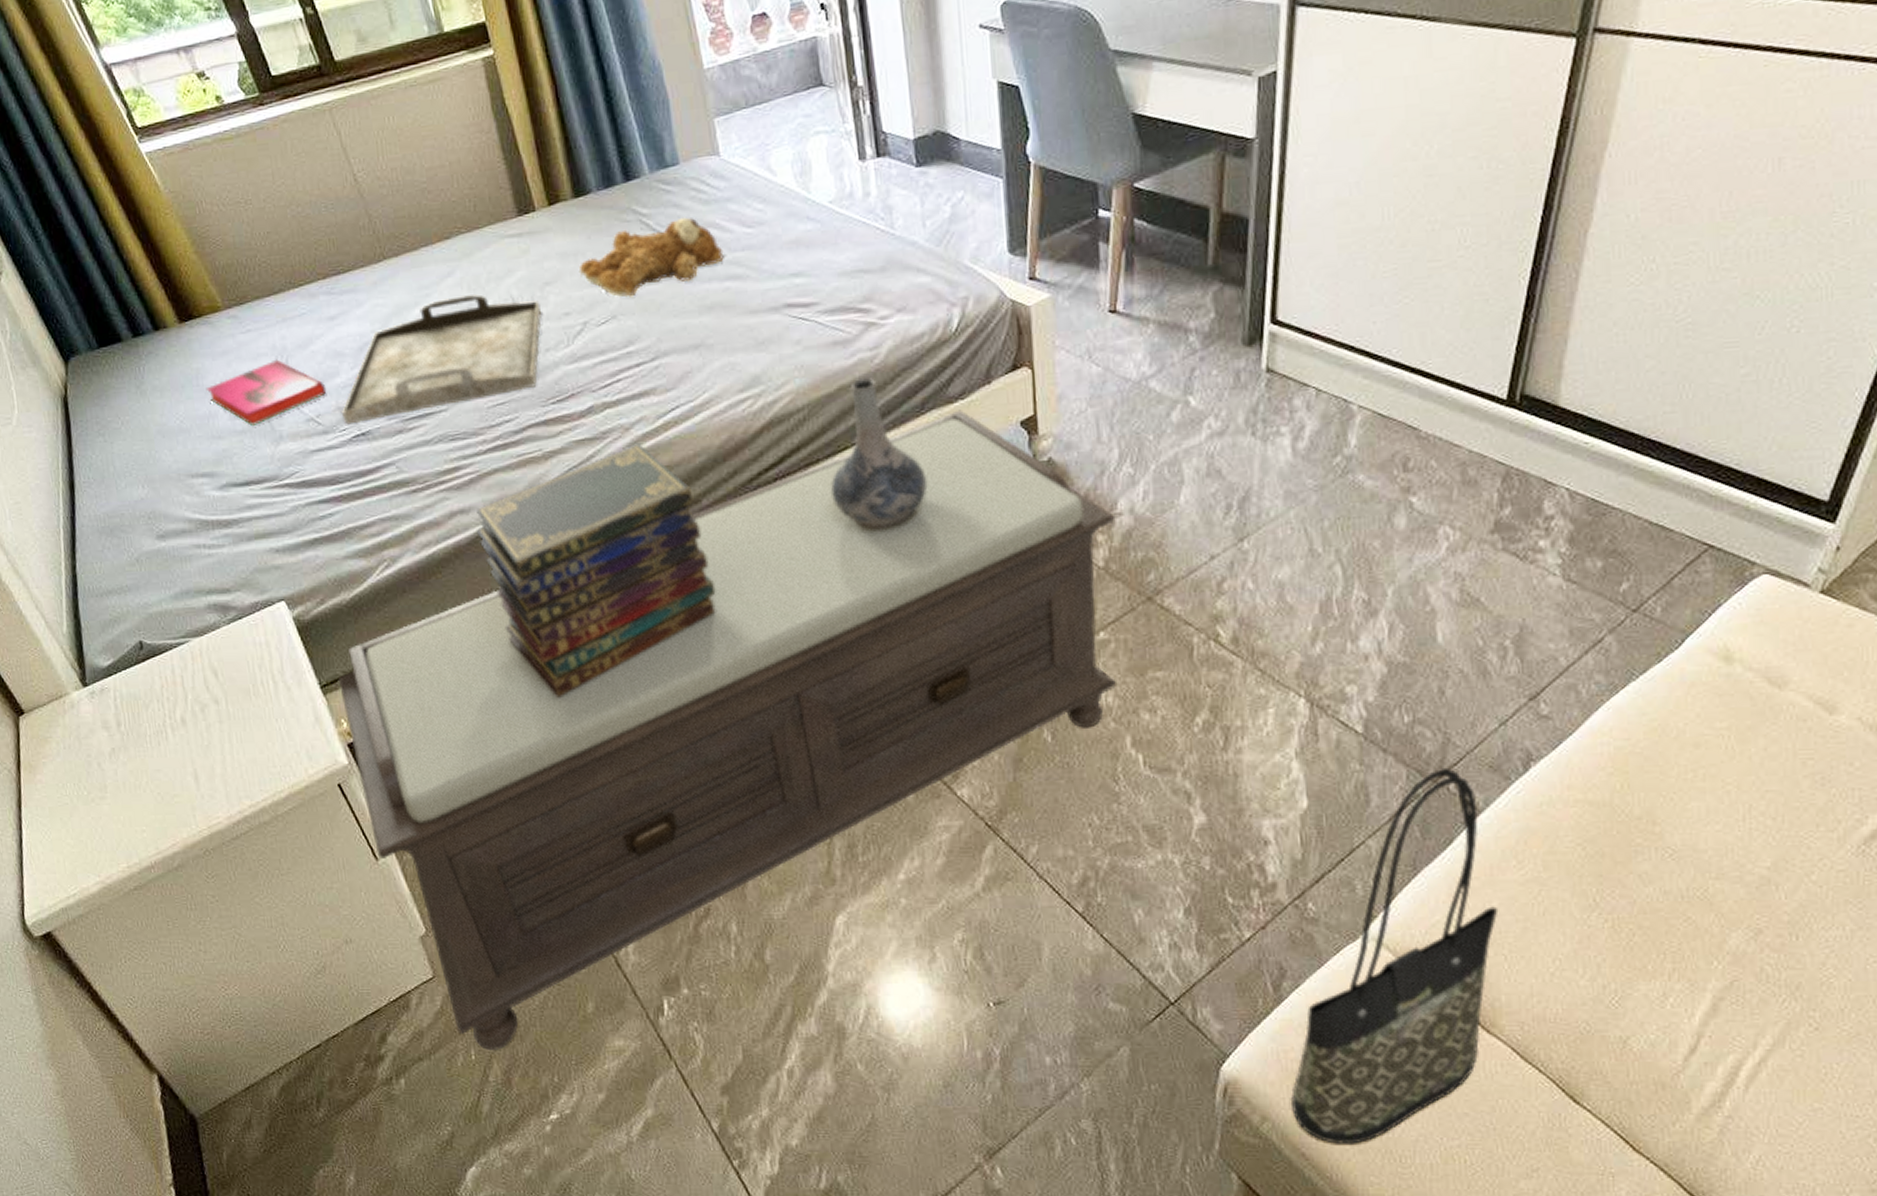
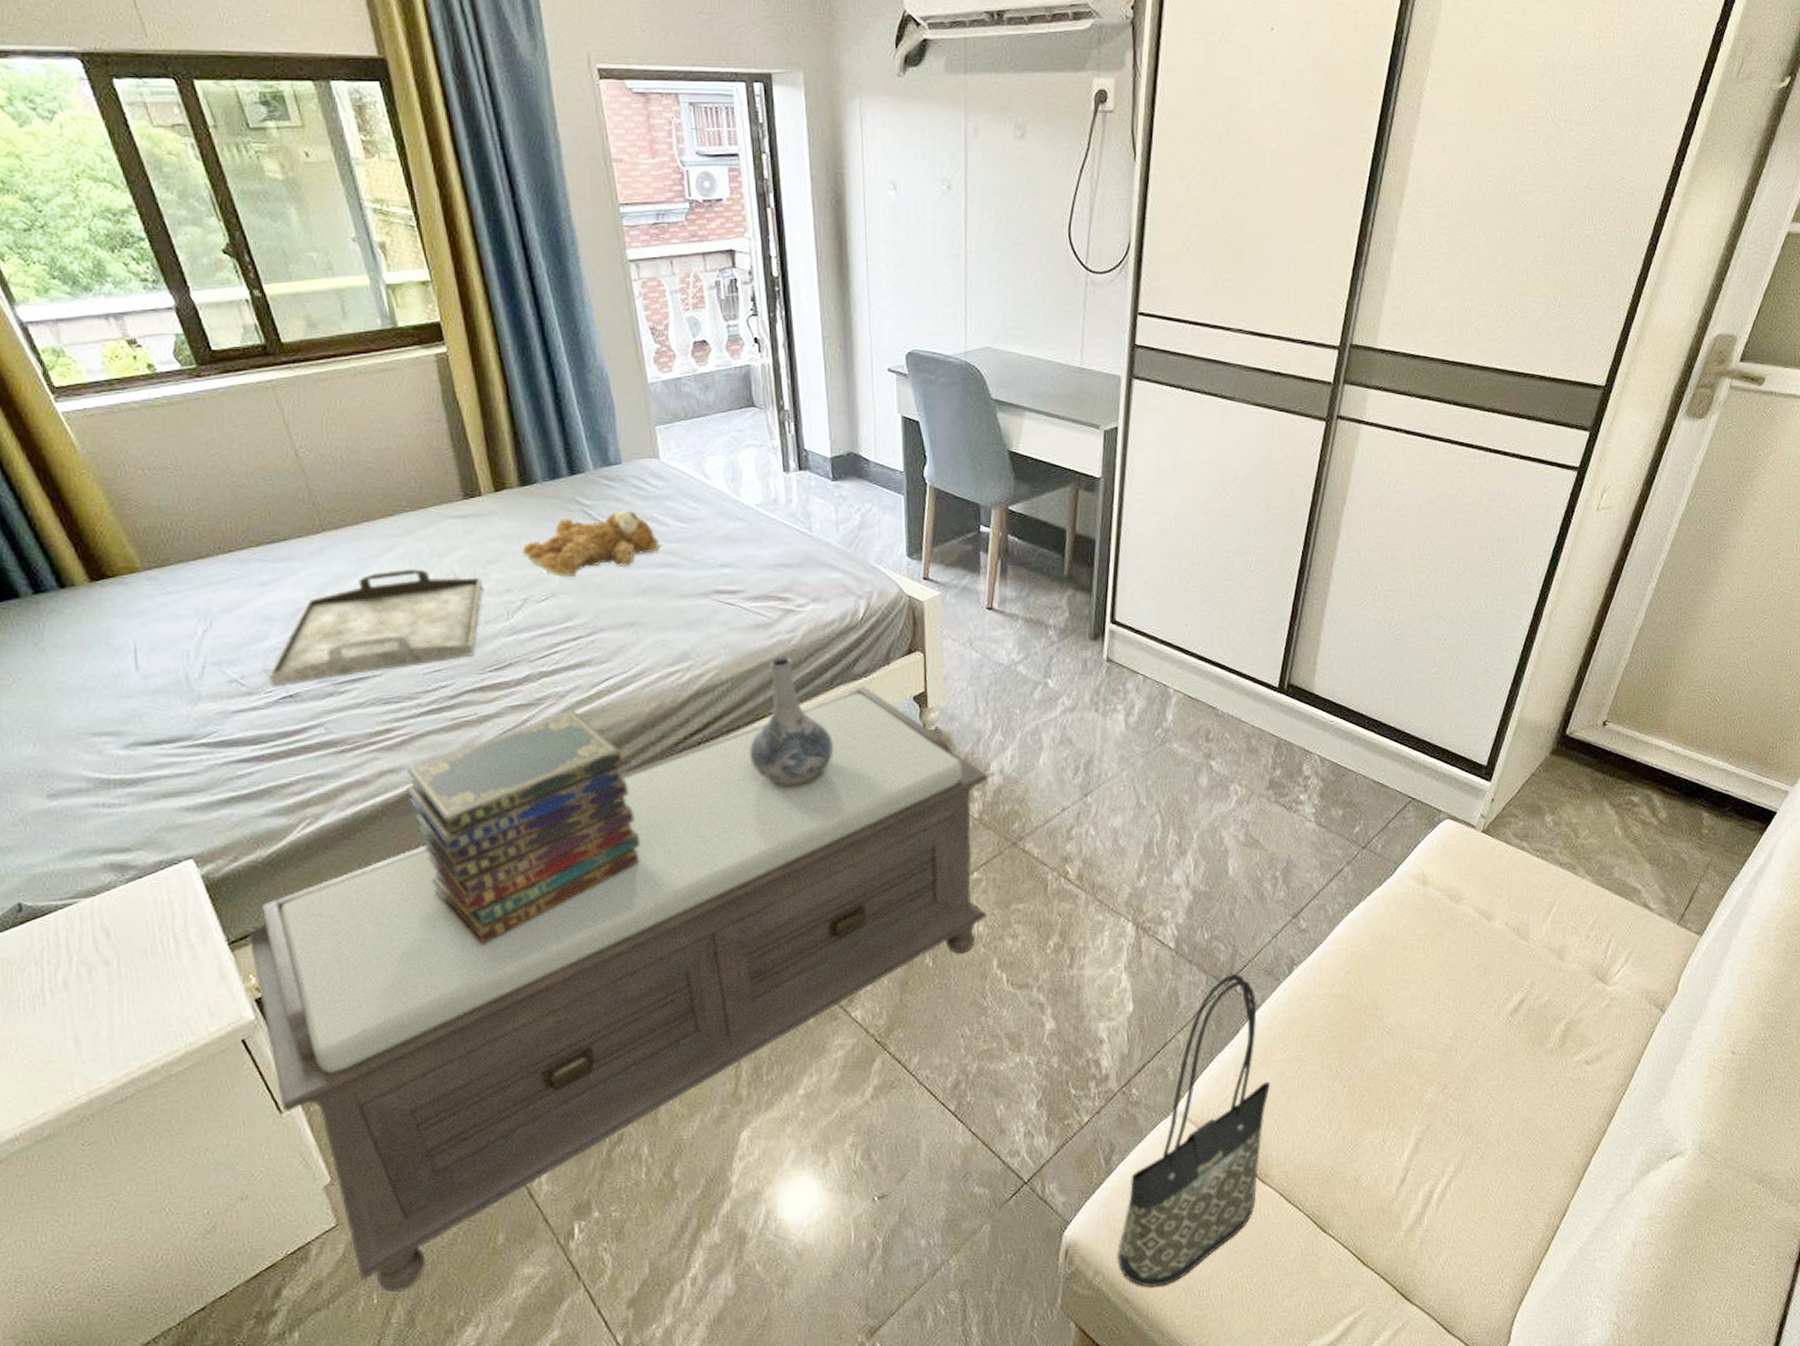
hardback book: present [205,359,327,426] -> none [116,621,253,686]

